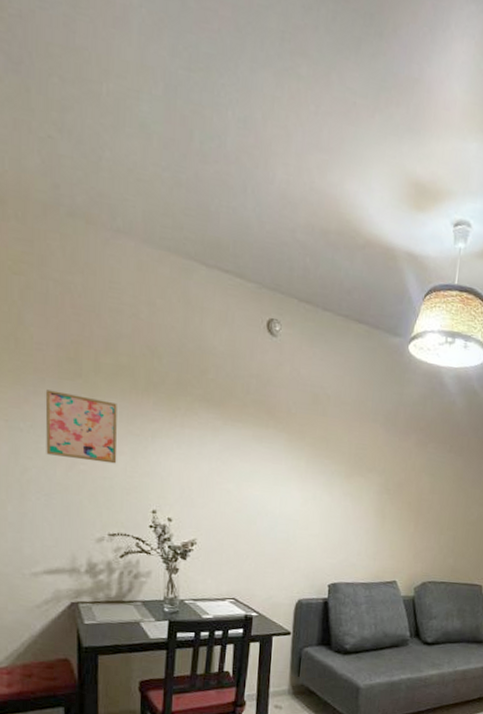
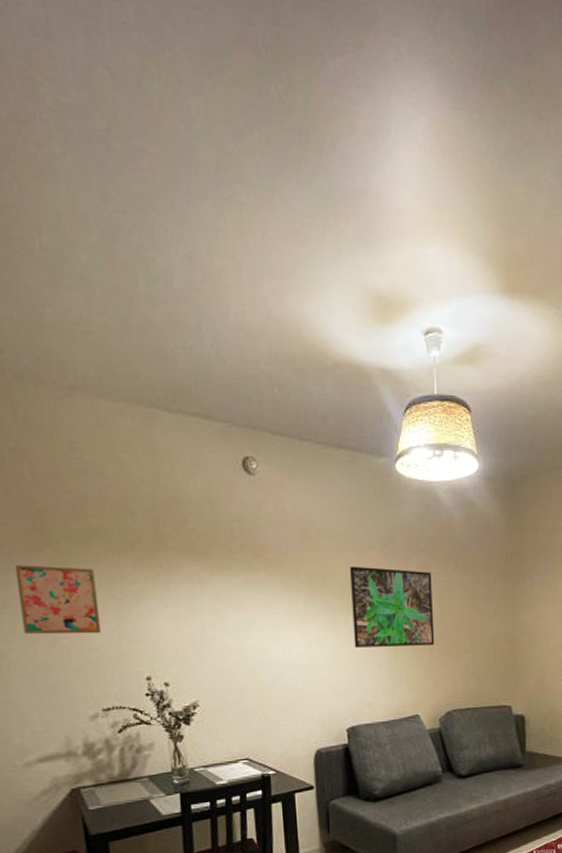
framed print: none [346,434,427,519] -> present [349,566,435,648]

